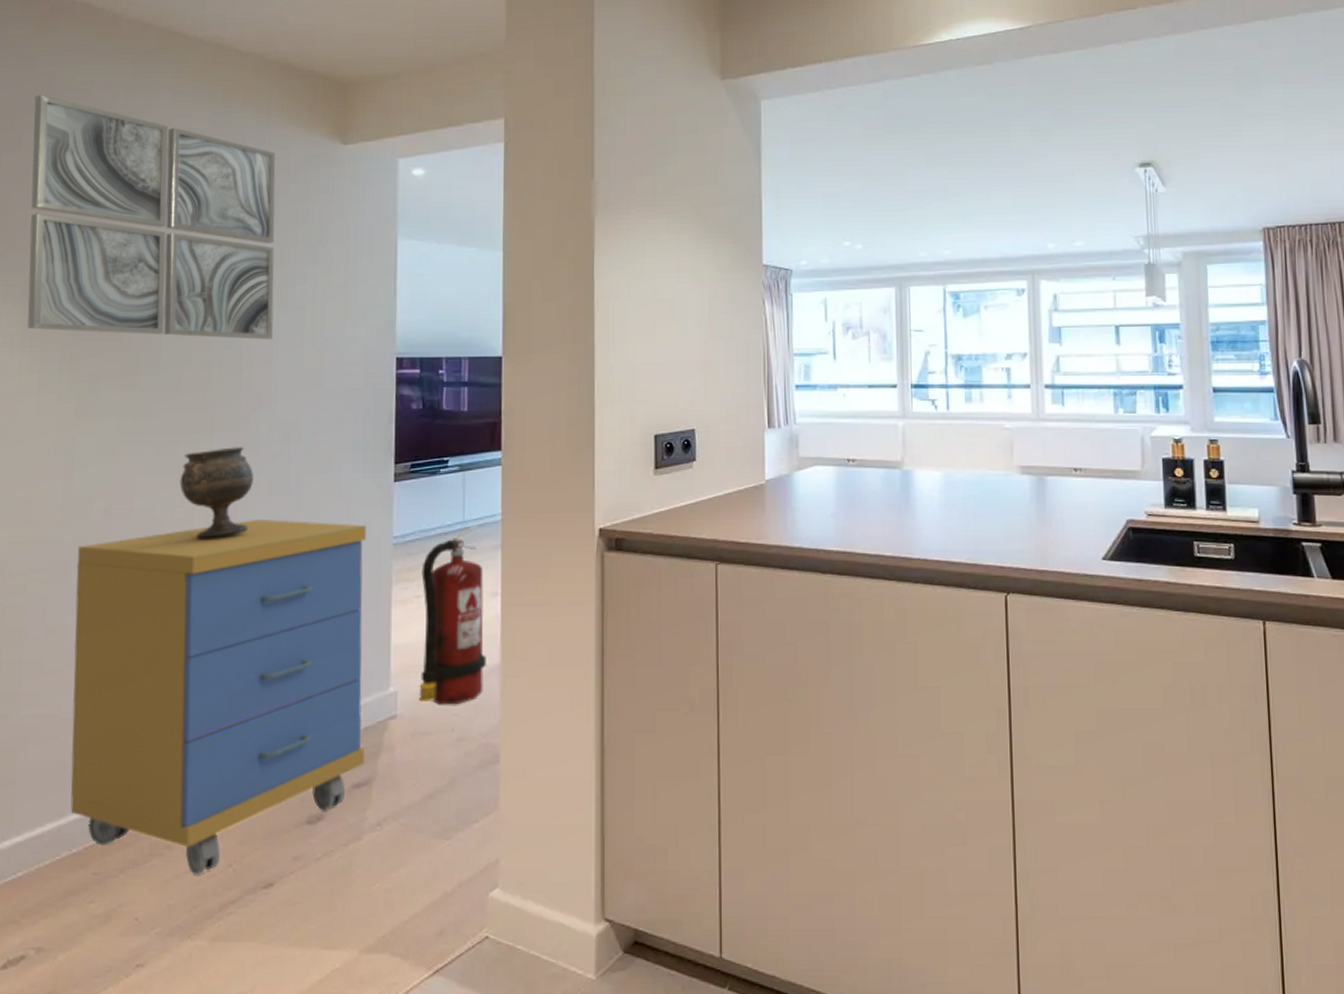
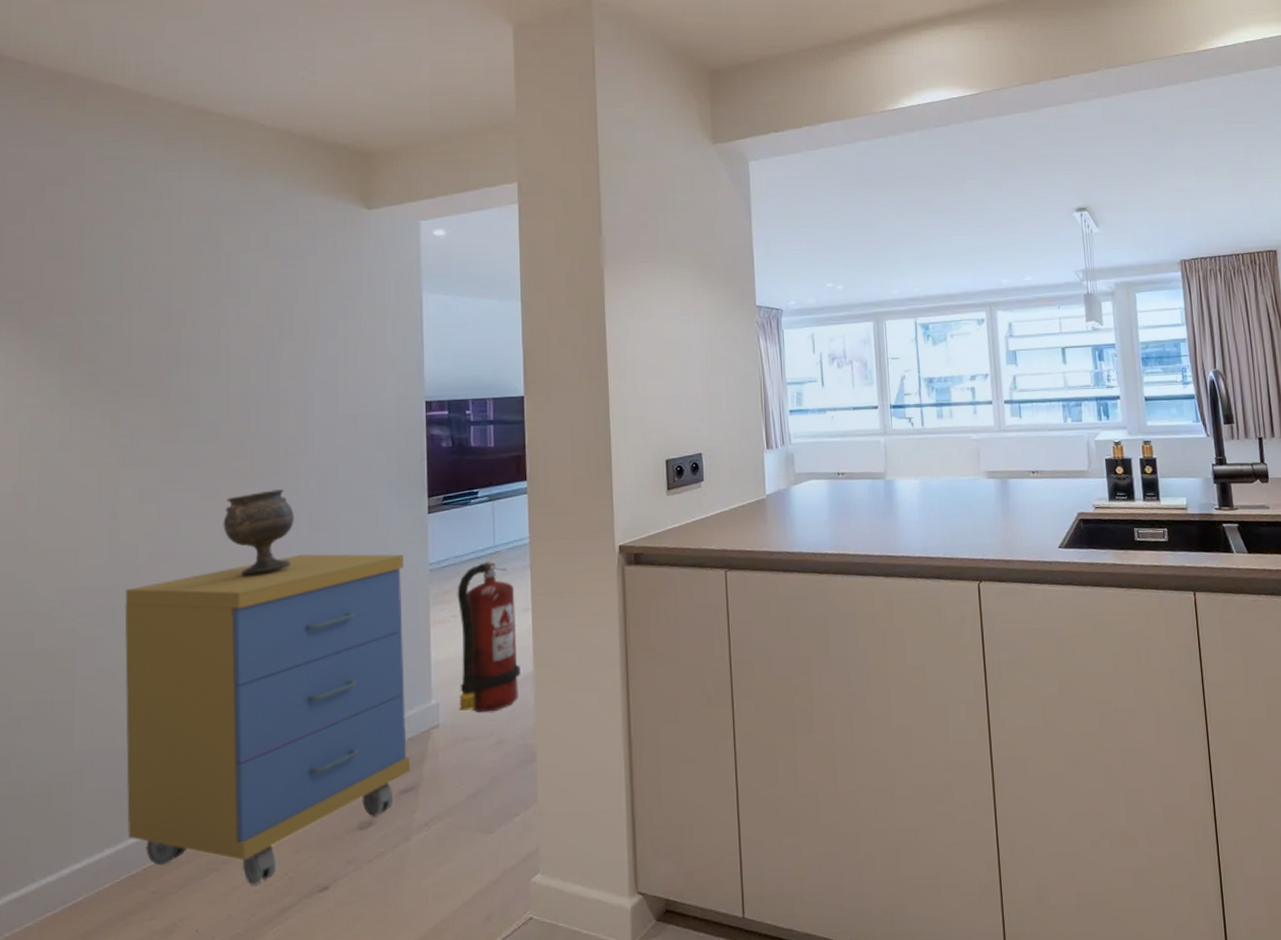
wall art: present [27,95,276,340] -> none [65,170,307,390]

